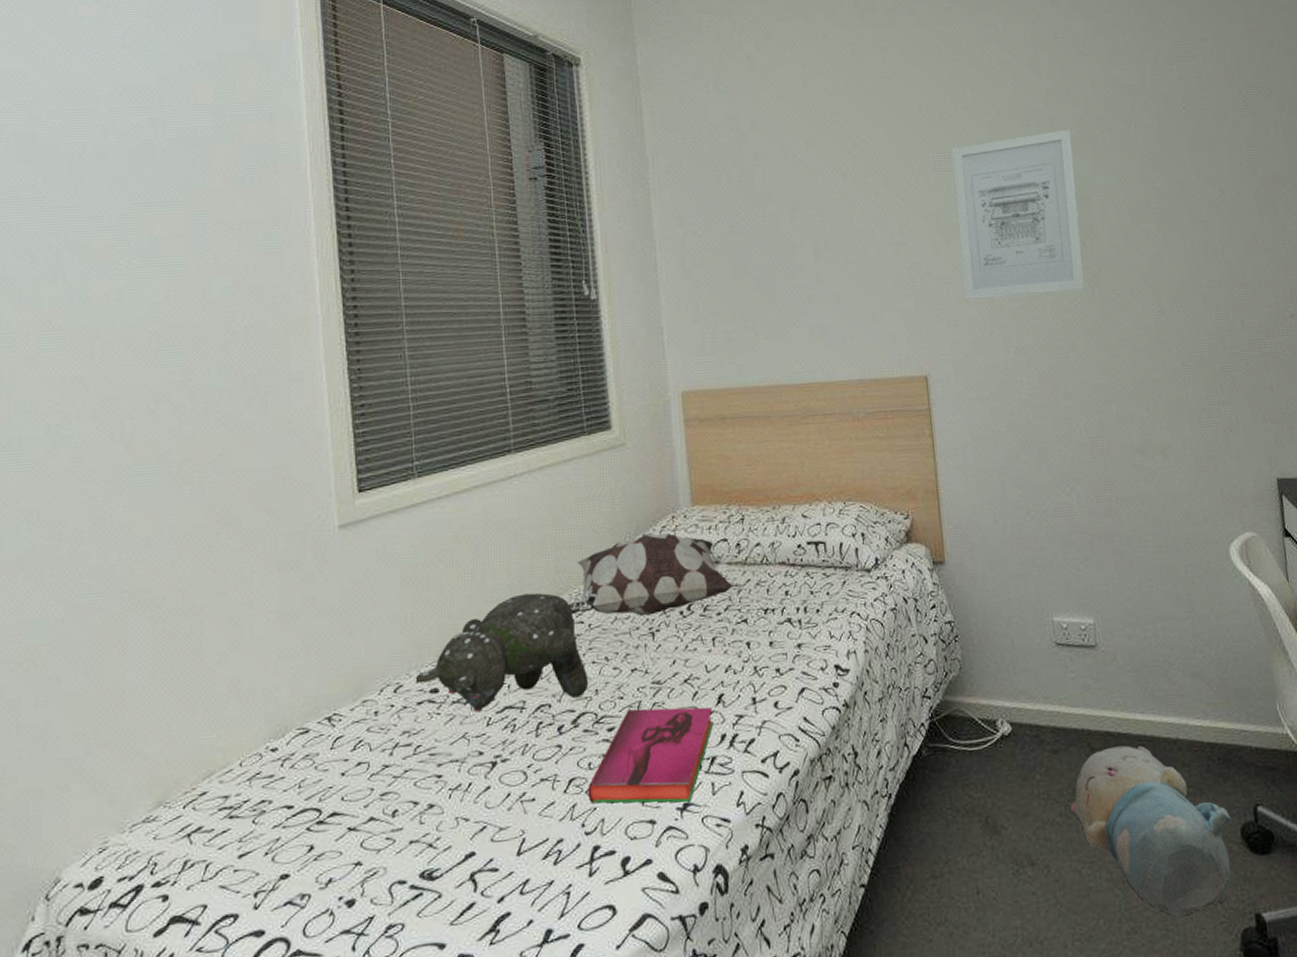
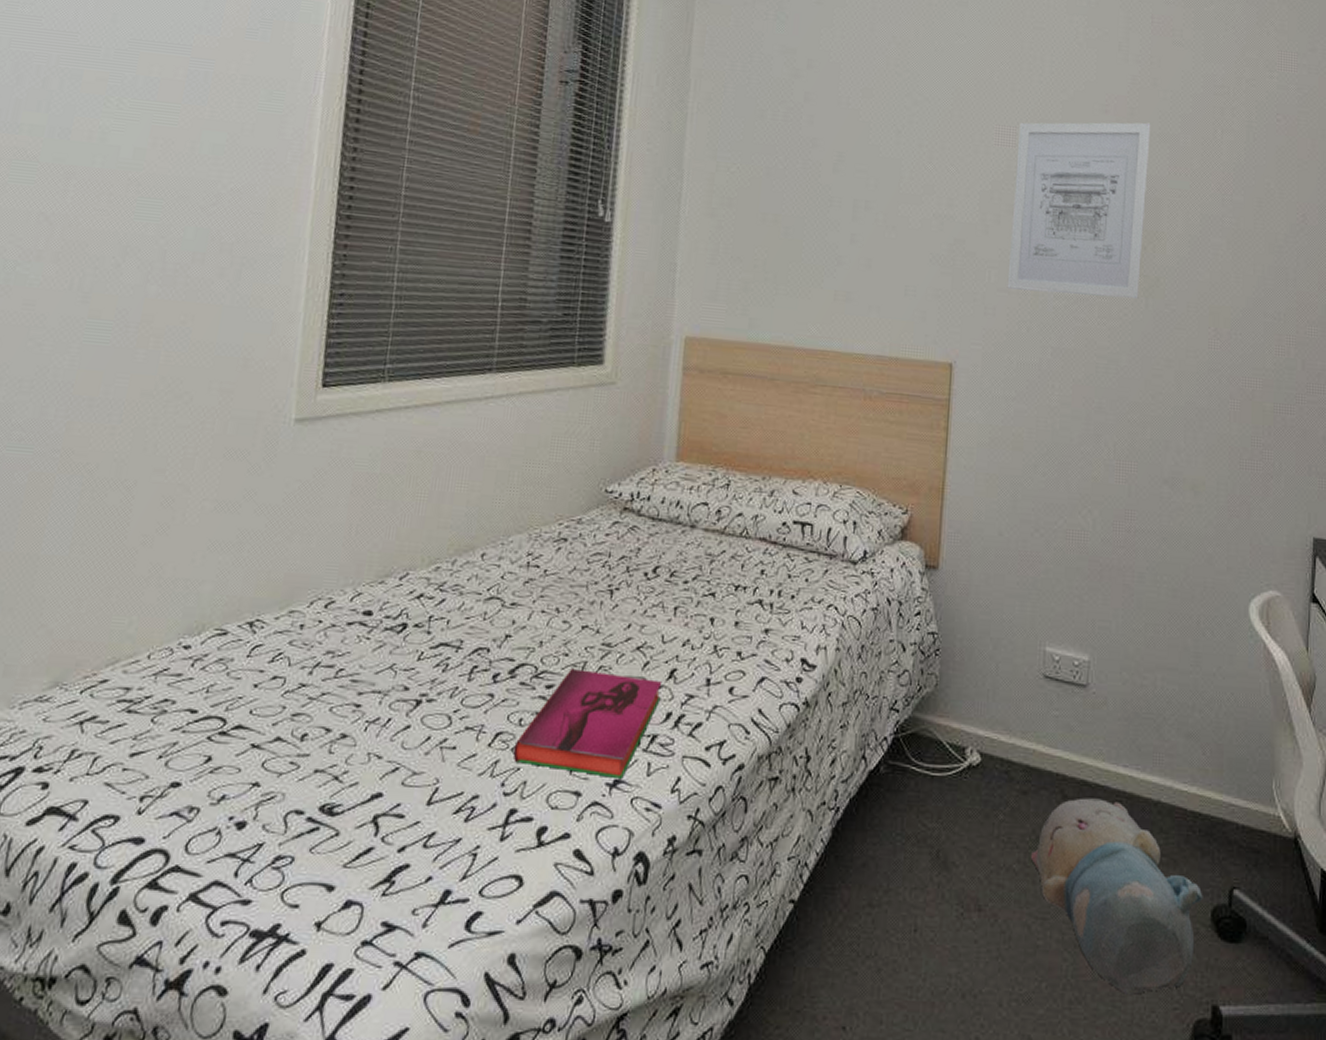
teddy bear: present [415,592,589,713] -> none [349,525,535,647]
decorative pillow: present [568,532,734,616] -> none [525,482,707,572]

